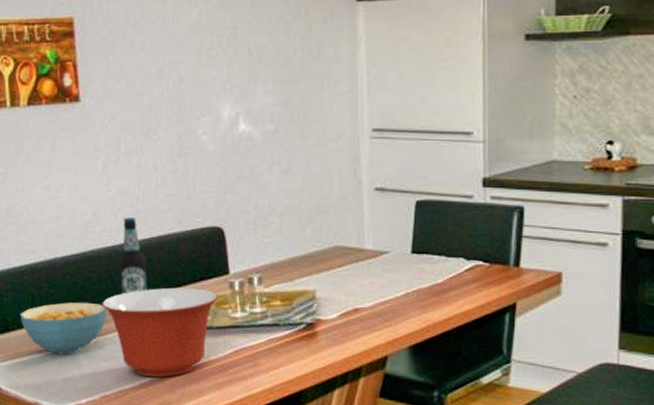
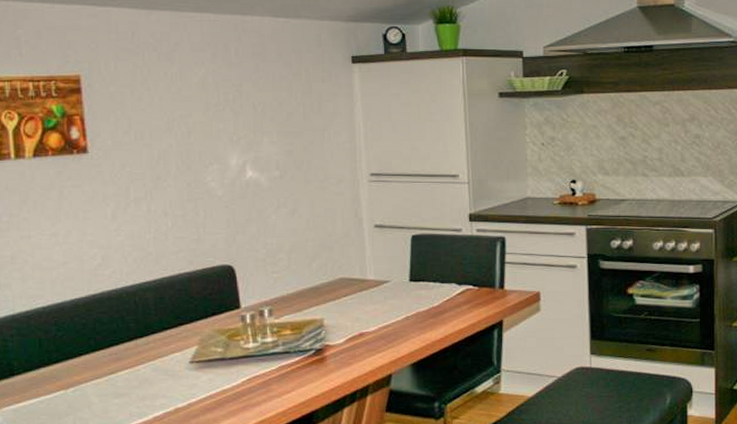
cereal bowl: present [20,302,107,355] -> none [26,342,119,395]
mixing bowl: present [102,287,218,378] -> none [113,323,230,410]
bottle: present [119,217,148,295] -> none [130,260,160,333]

